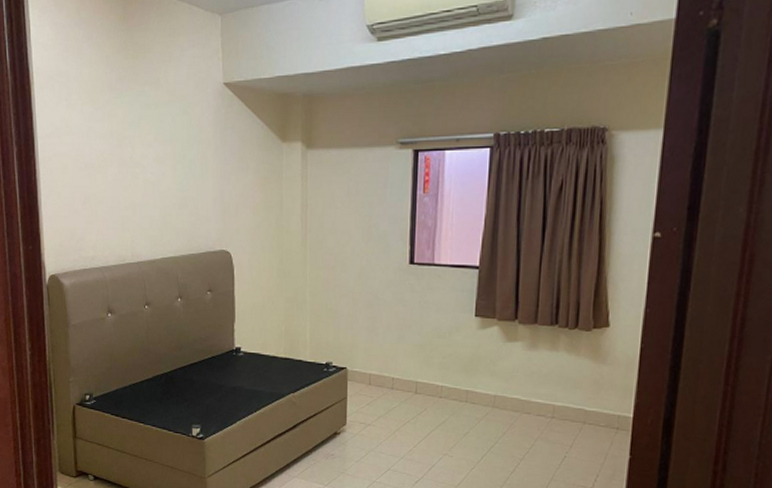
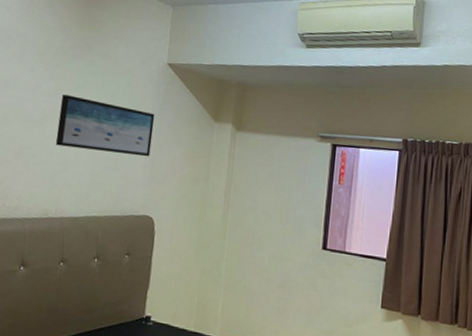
wall art: none [118,134,218,190] -> present [55,95,155,157]

